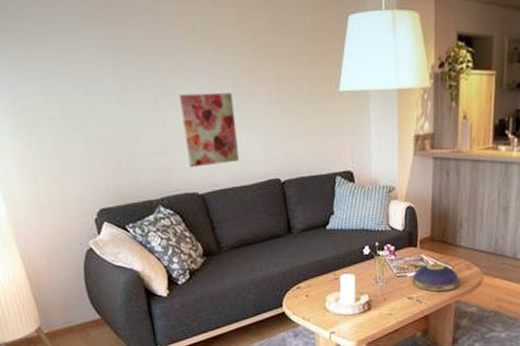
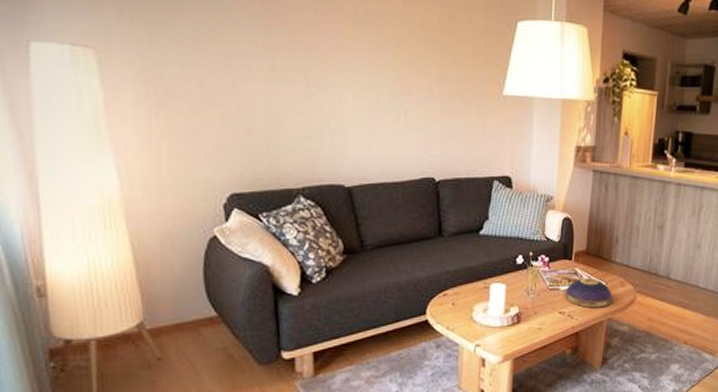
wall art: present [179,92,240,168] -> none [334,81,393,158]

